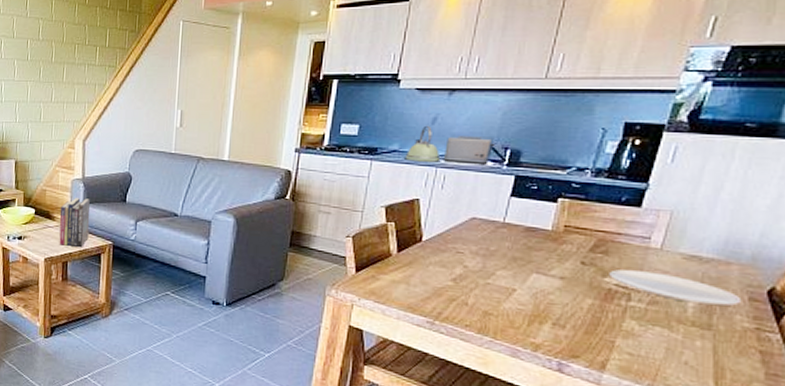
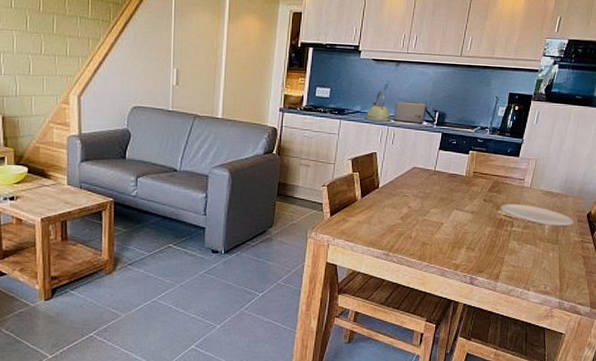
books: present [59,198,91,248] -> none [56,155,89,206]

